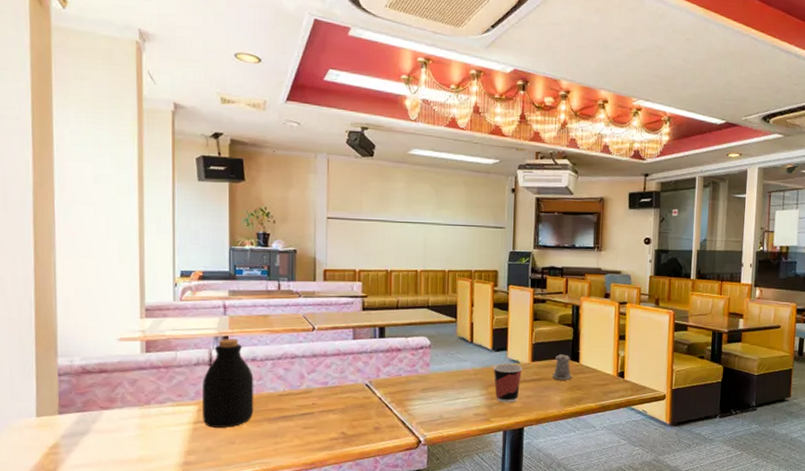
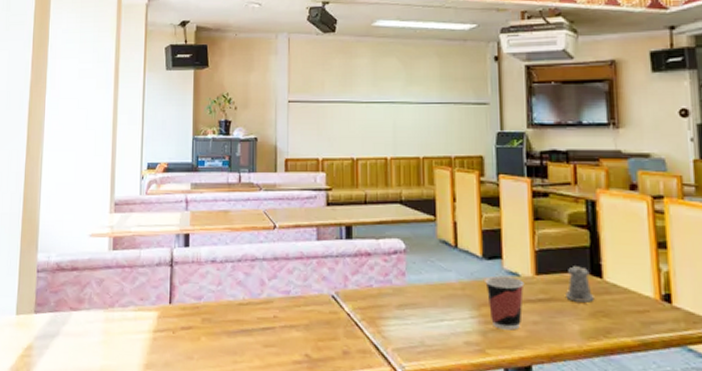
bottle: present [202,339,254,428] -> none [162,236,213,340]

